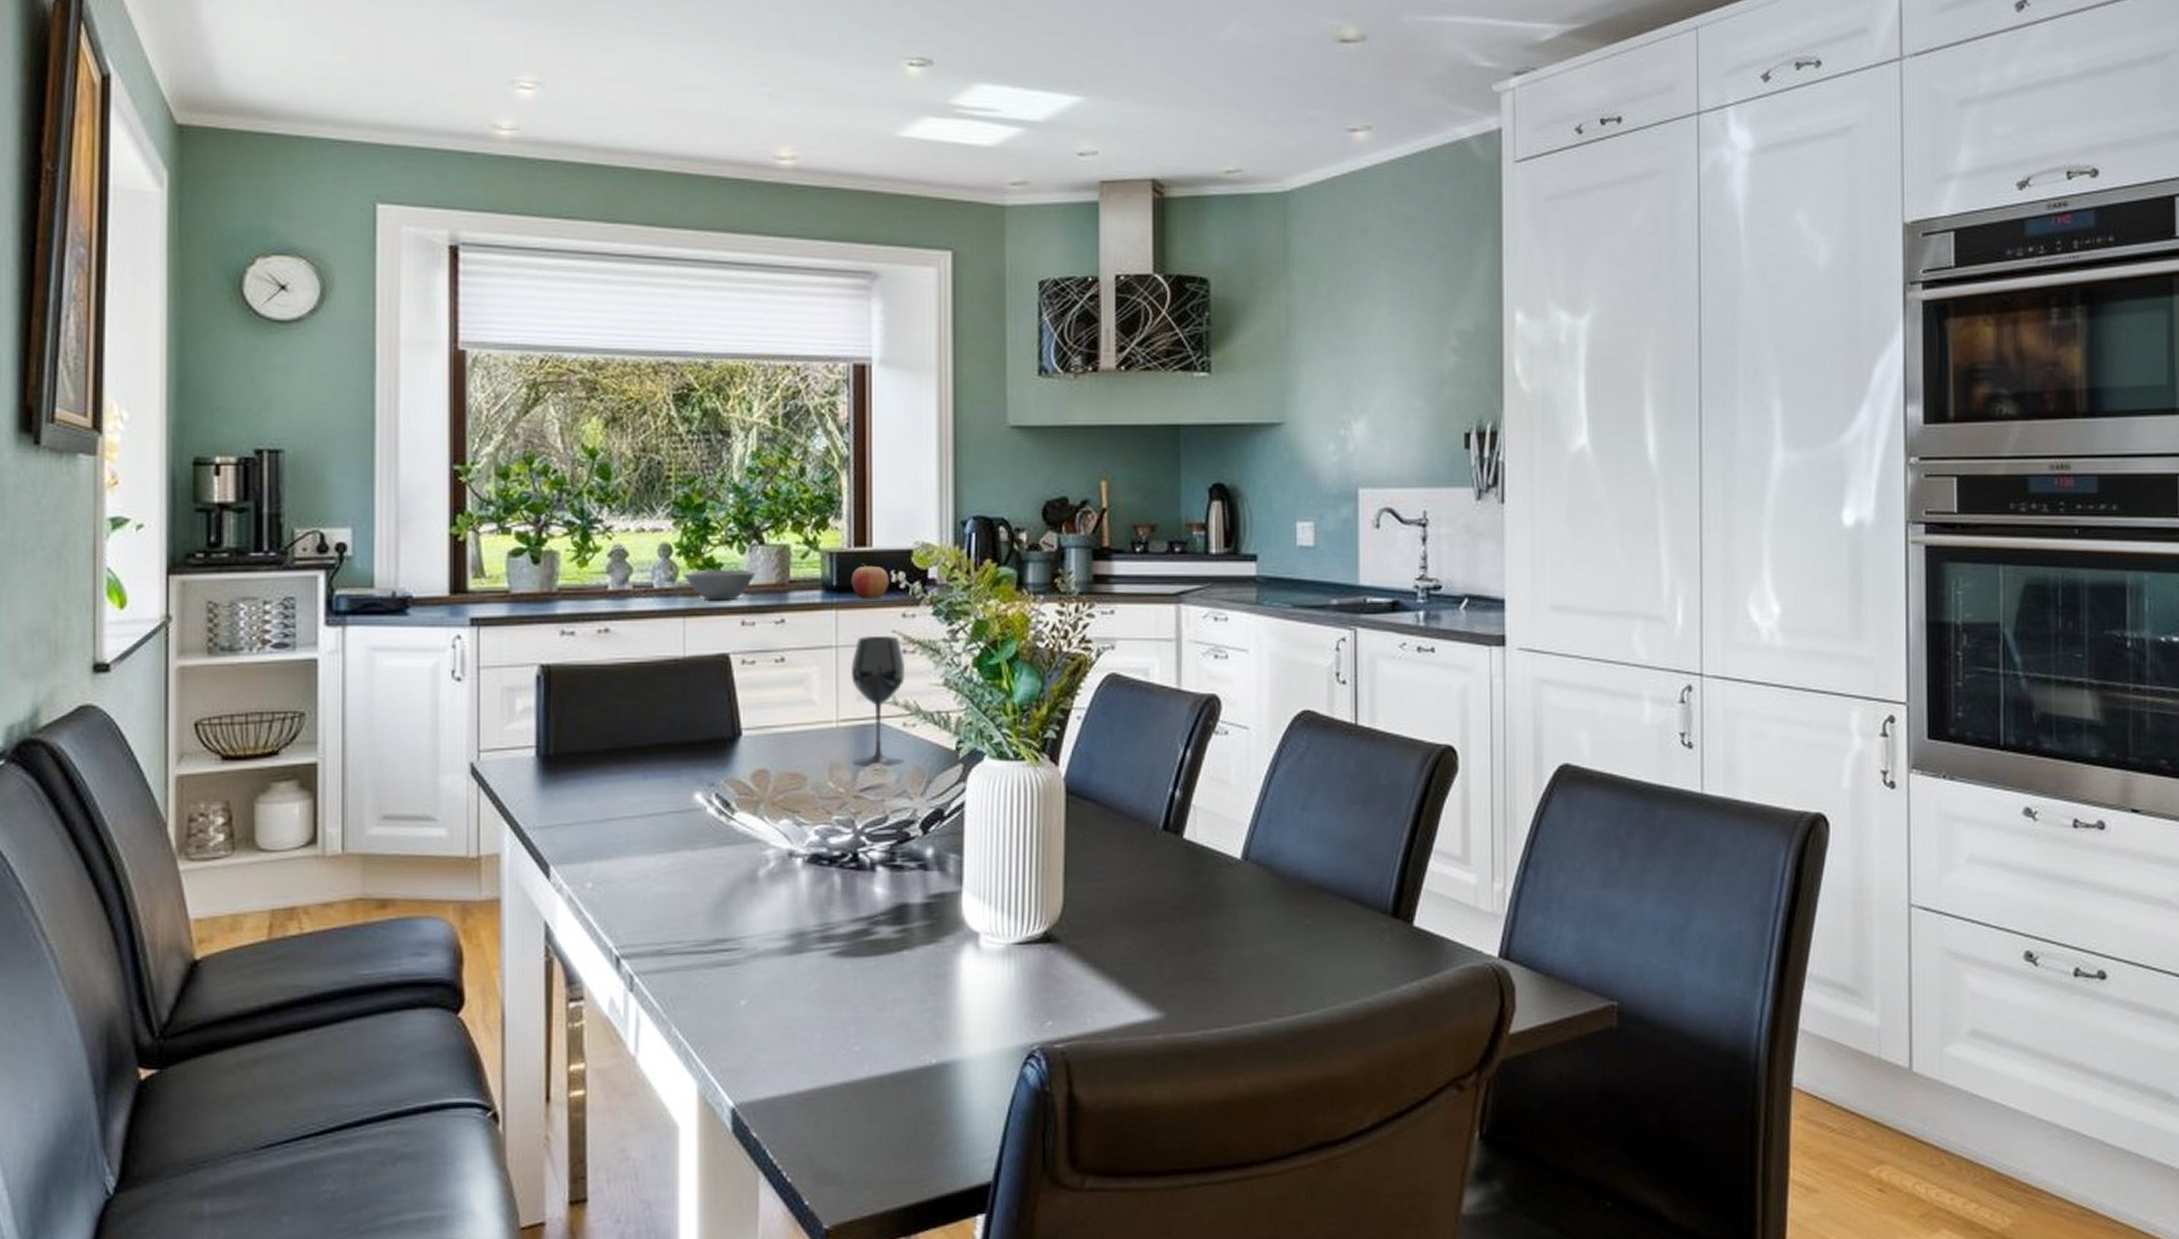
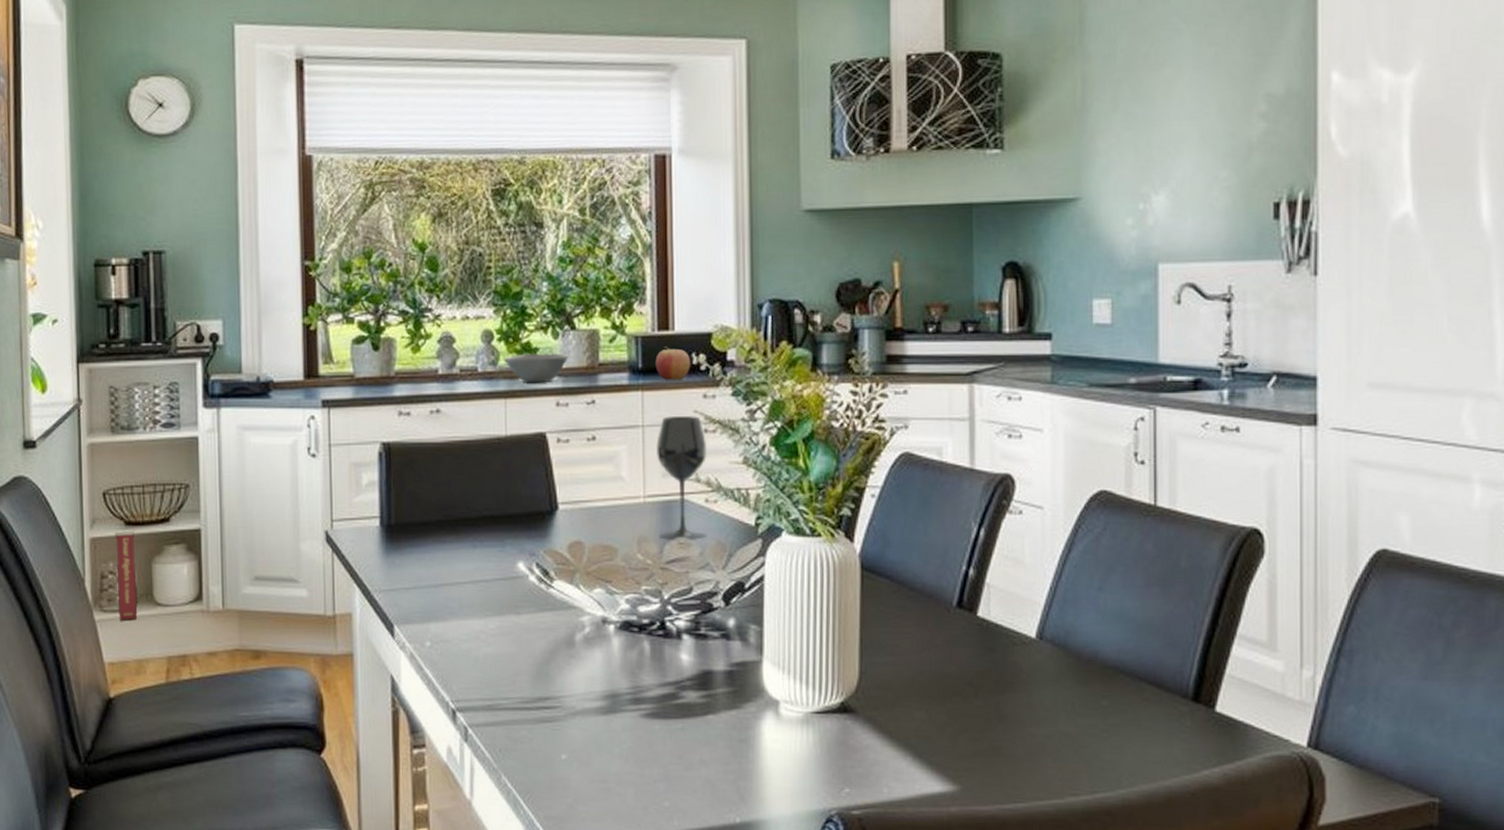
book: none [209,766,235,869] -> present [116,530,137,620]

